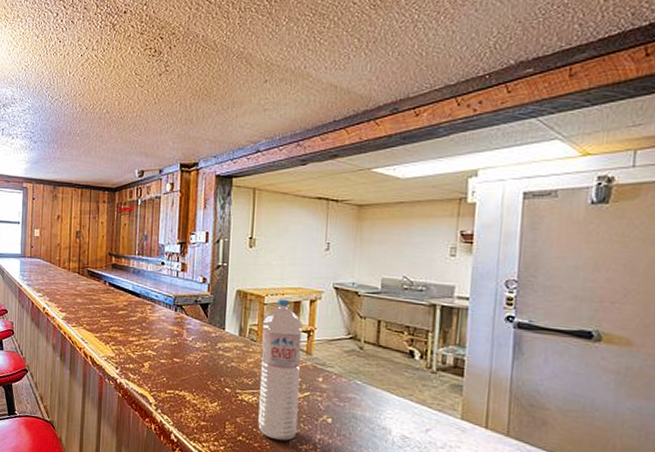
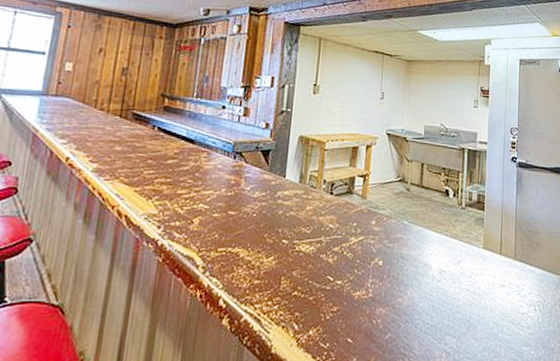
water bottle: present [258,299,303,441] -> none [314,144,359,290]

